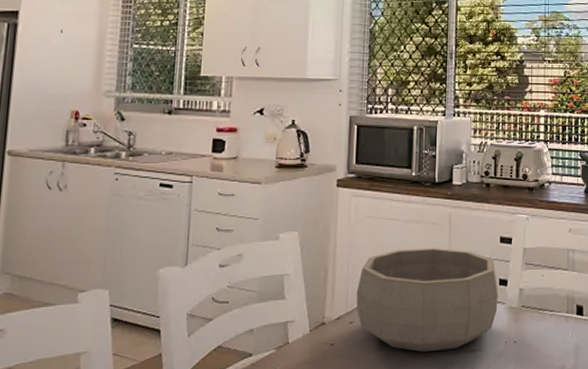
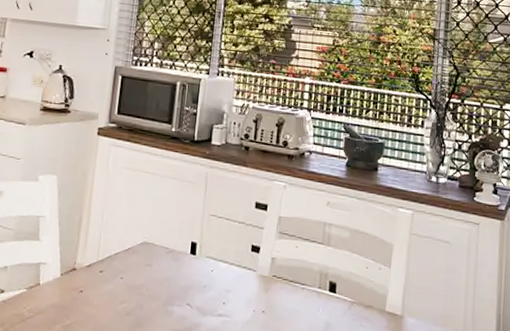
decorative bowl: present [356,248,498,353] -> none [107,204,250,312]

